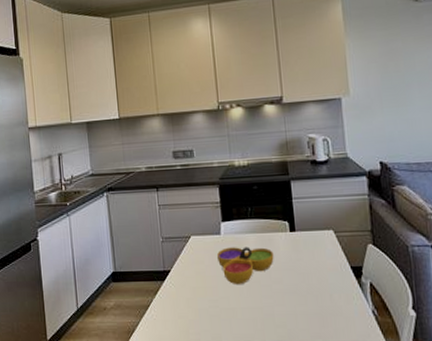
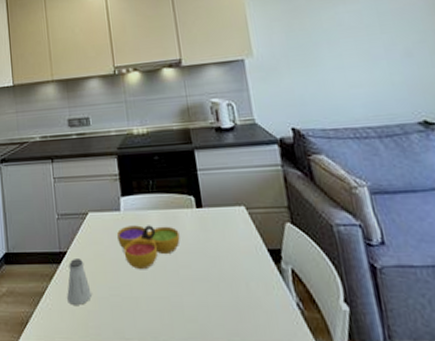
saltshaker: none [170,276,193,315] -> present [67,259,92,305]

